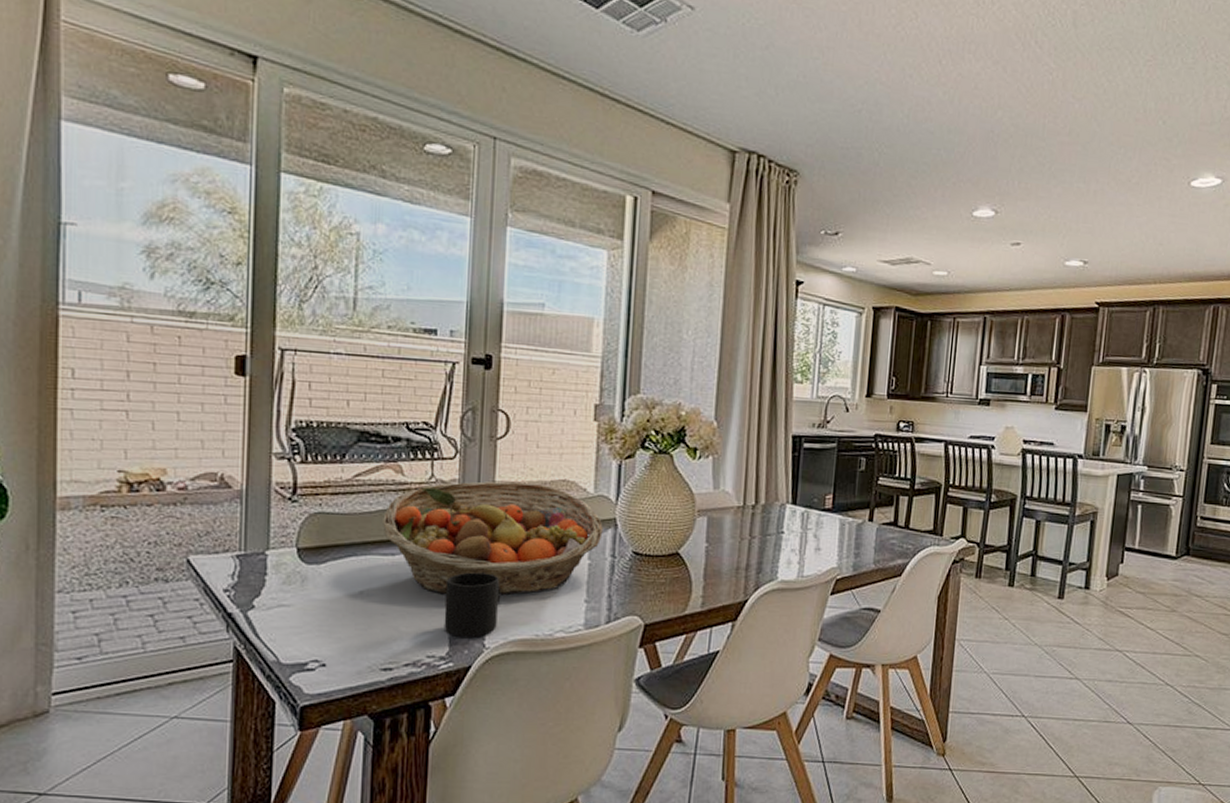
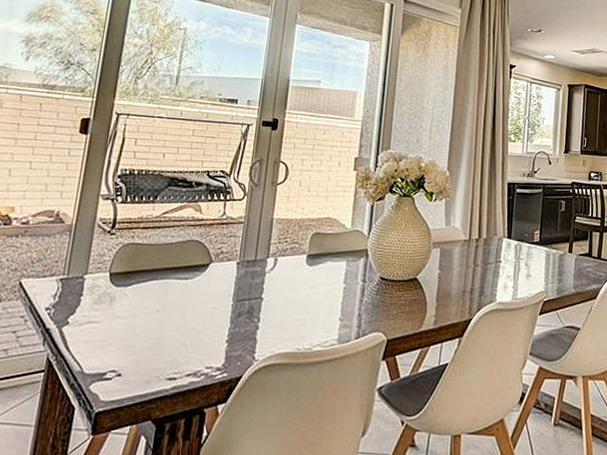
fruit basket: present [383,481,603,596] -> none [180,218,357,314]
mug: present [444,572,502,637] -> none [222,294,272,351]

